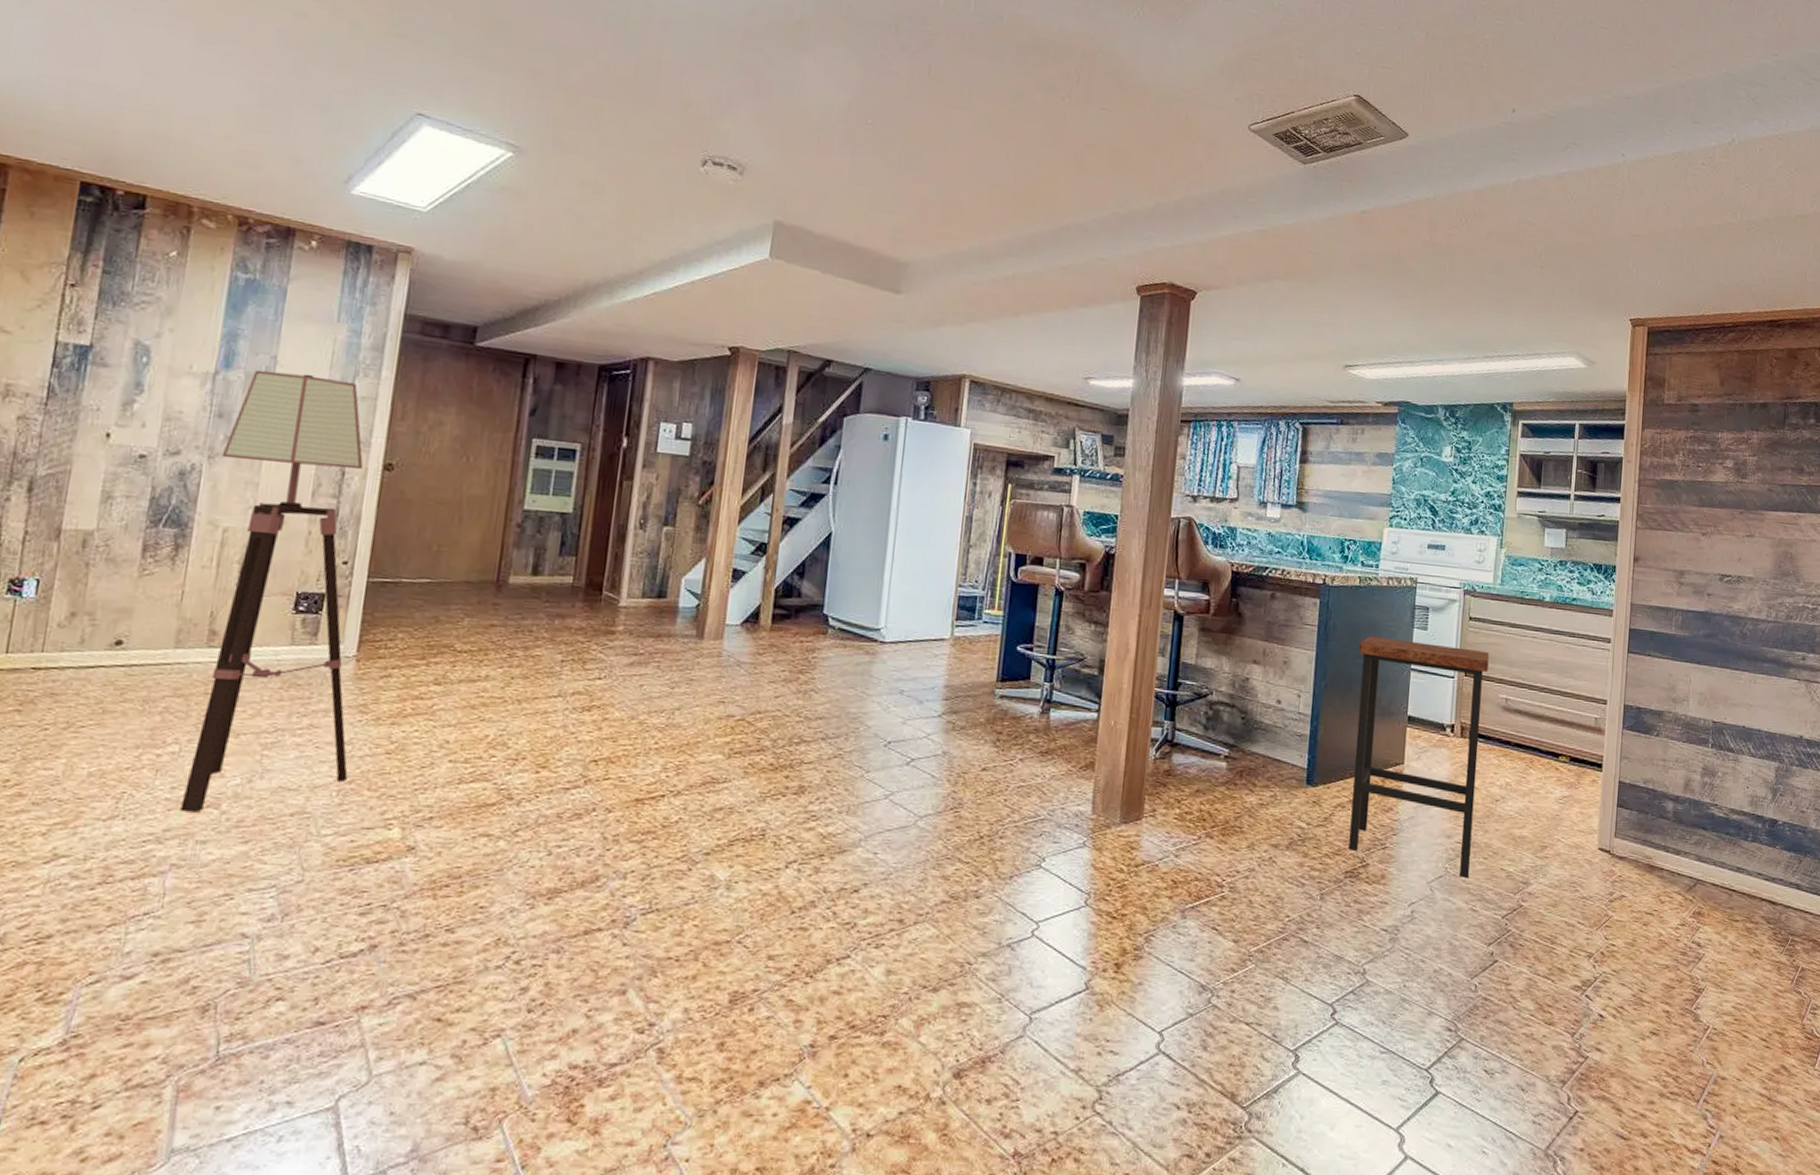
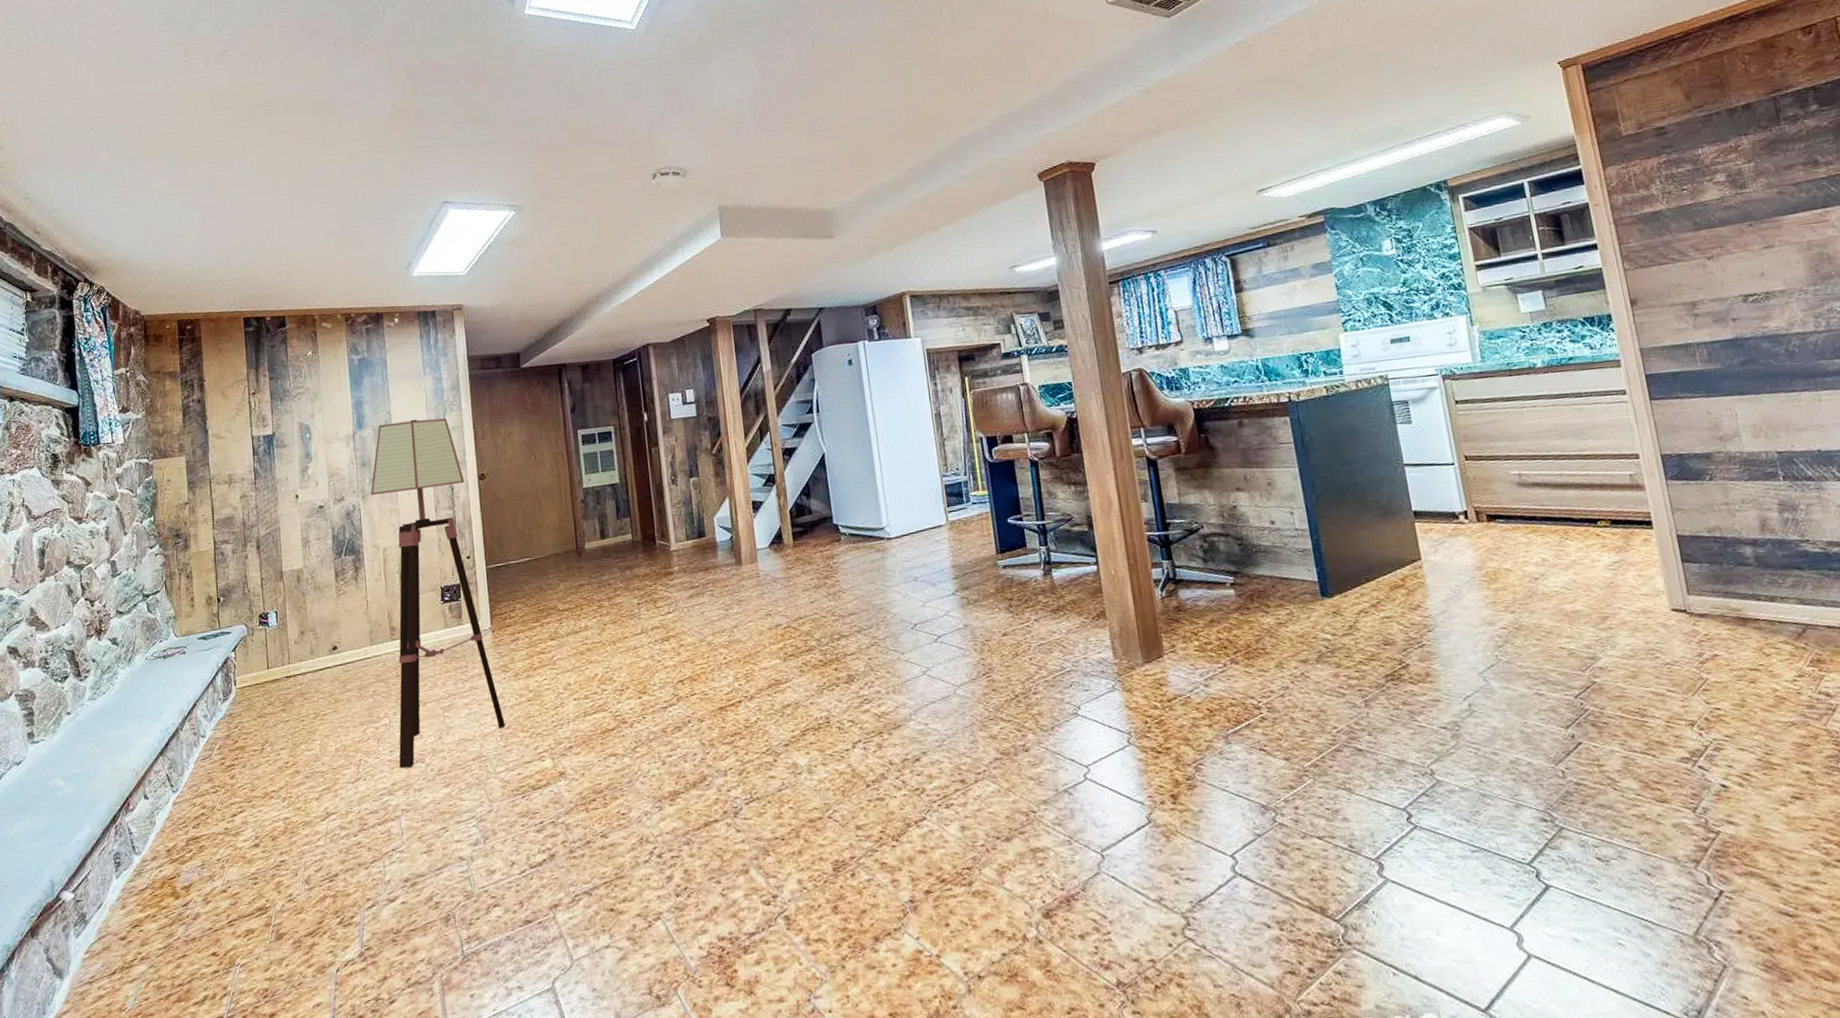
bar stool: present [1348,635,1489,879] -> none [1341,431,1526,663]

